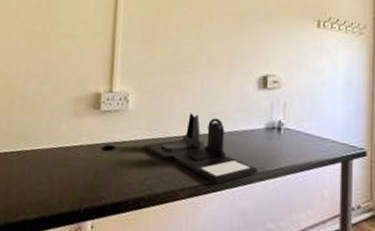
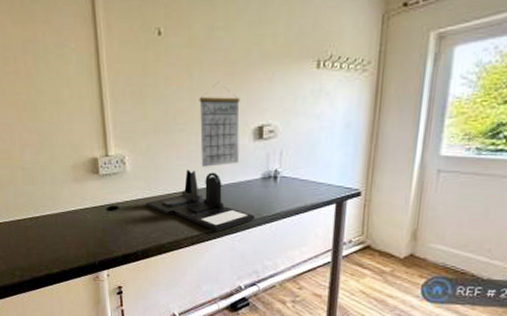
calendar: none [205,39,246,113] -> present [199,89,240,167]

